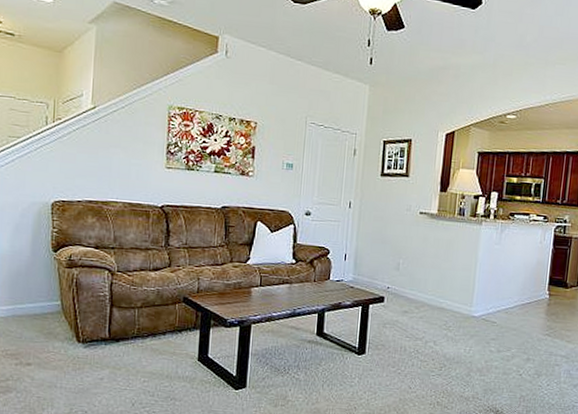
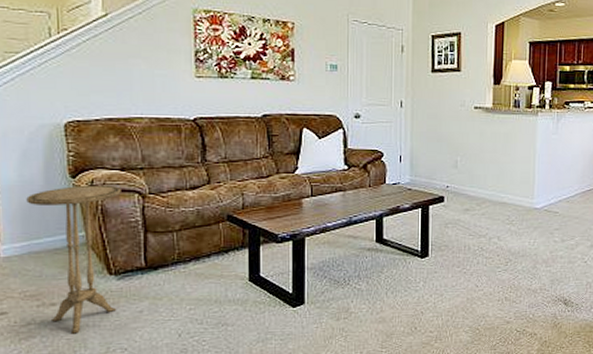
side table: none [15,259,94,393] -> present [26,185,121,334]

